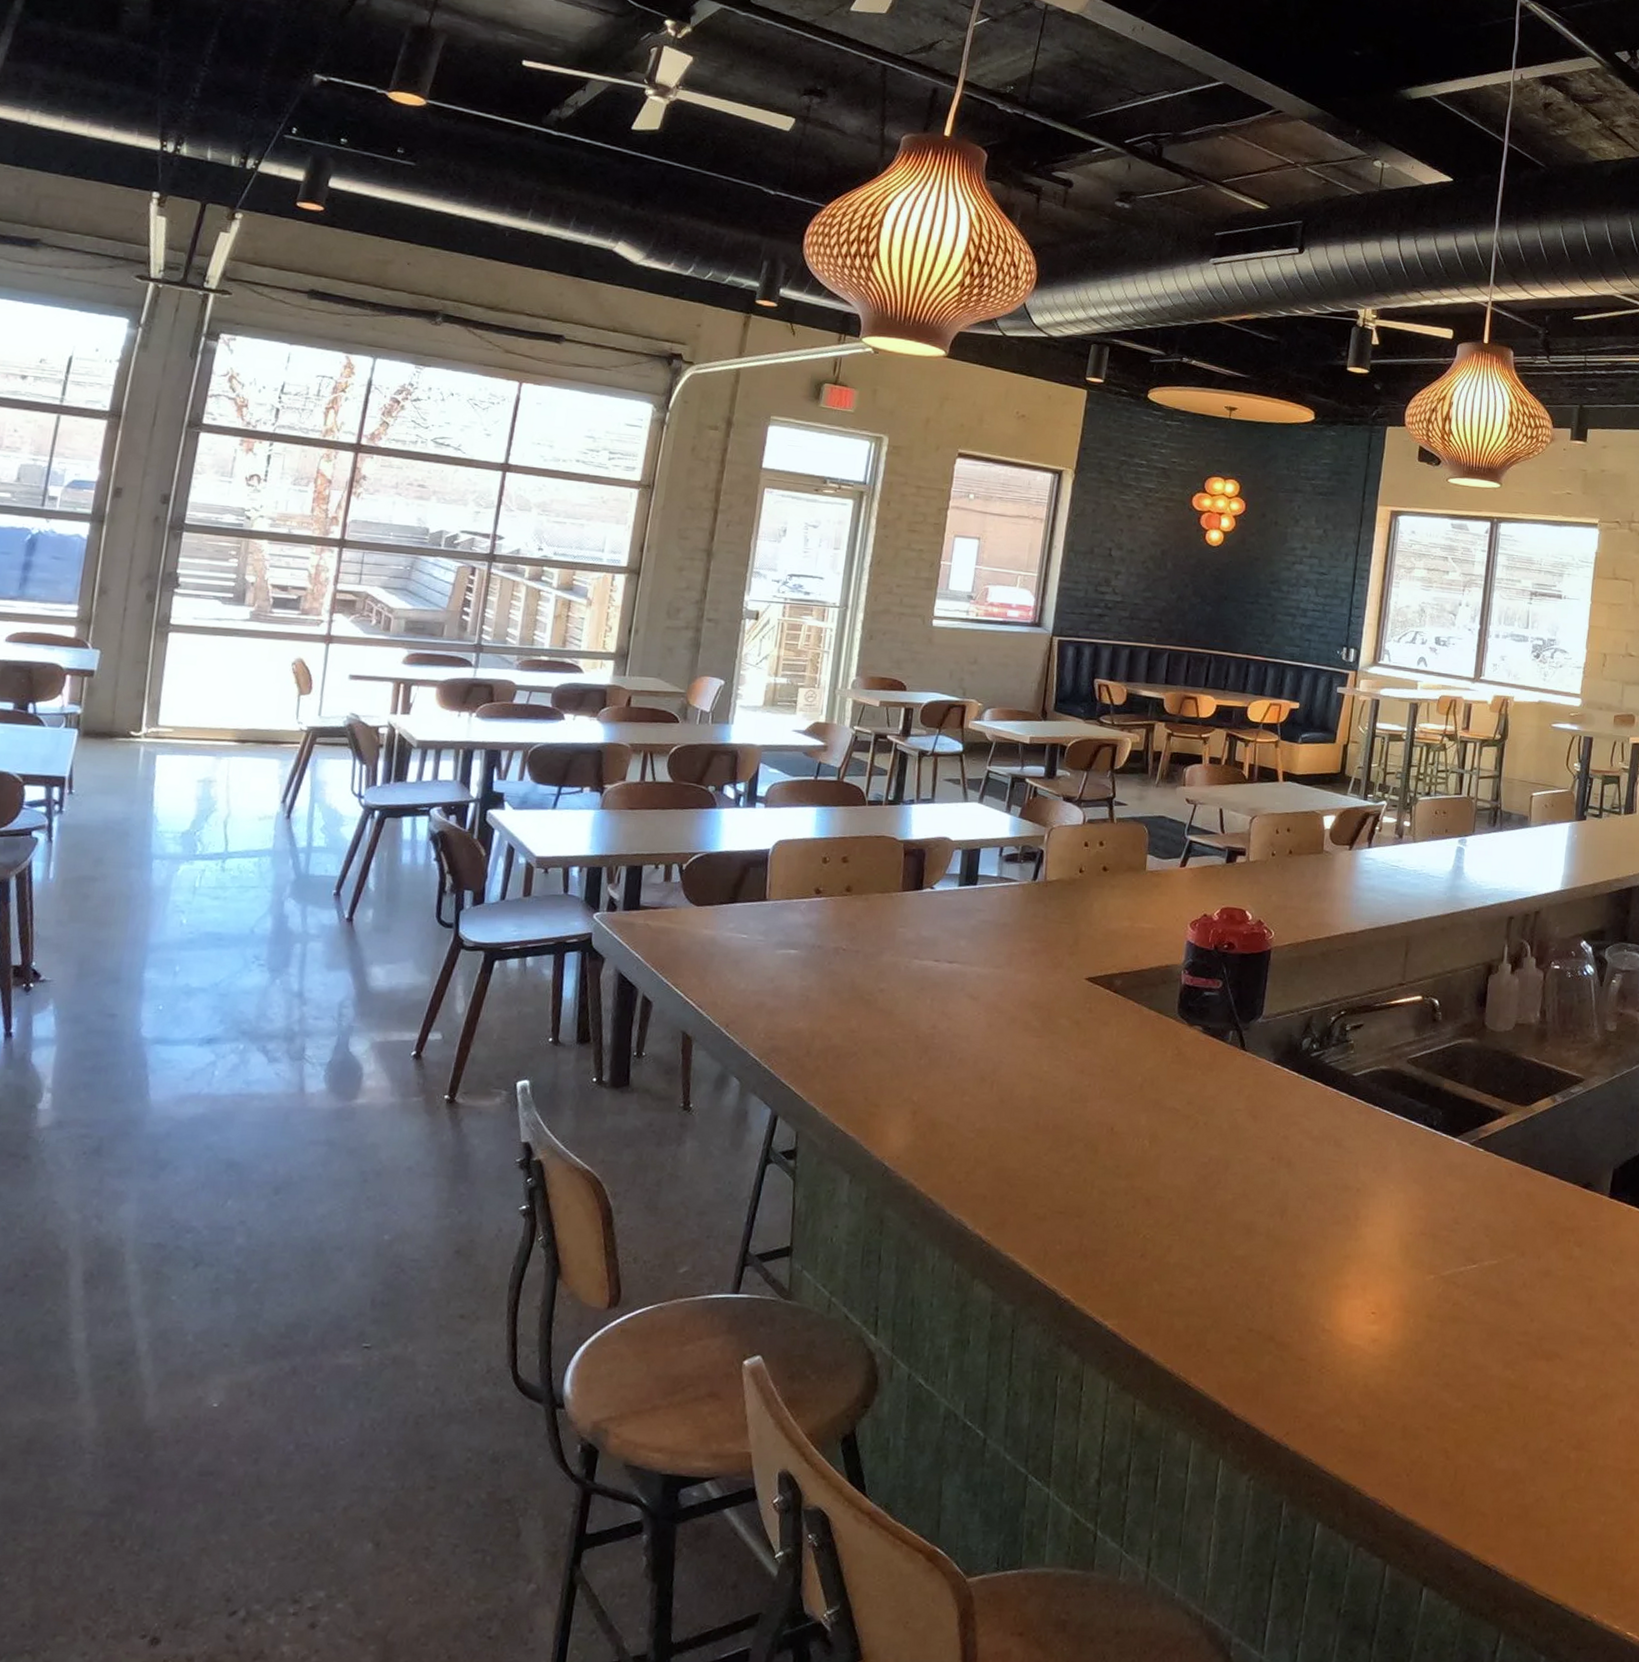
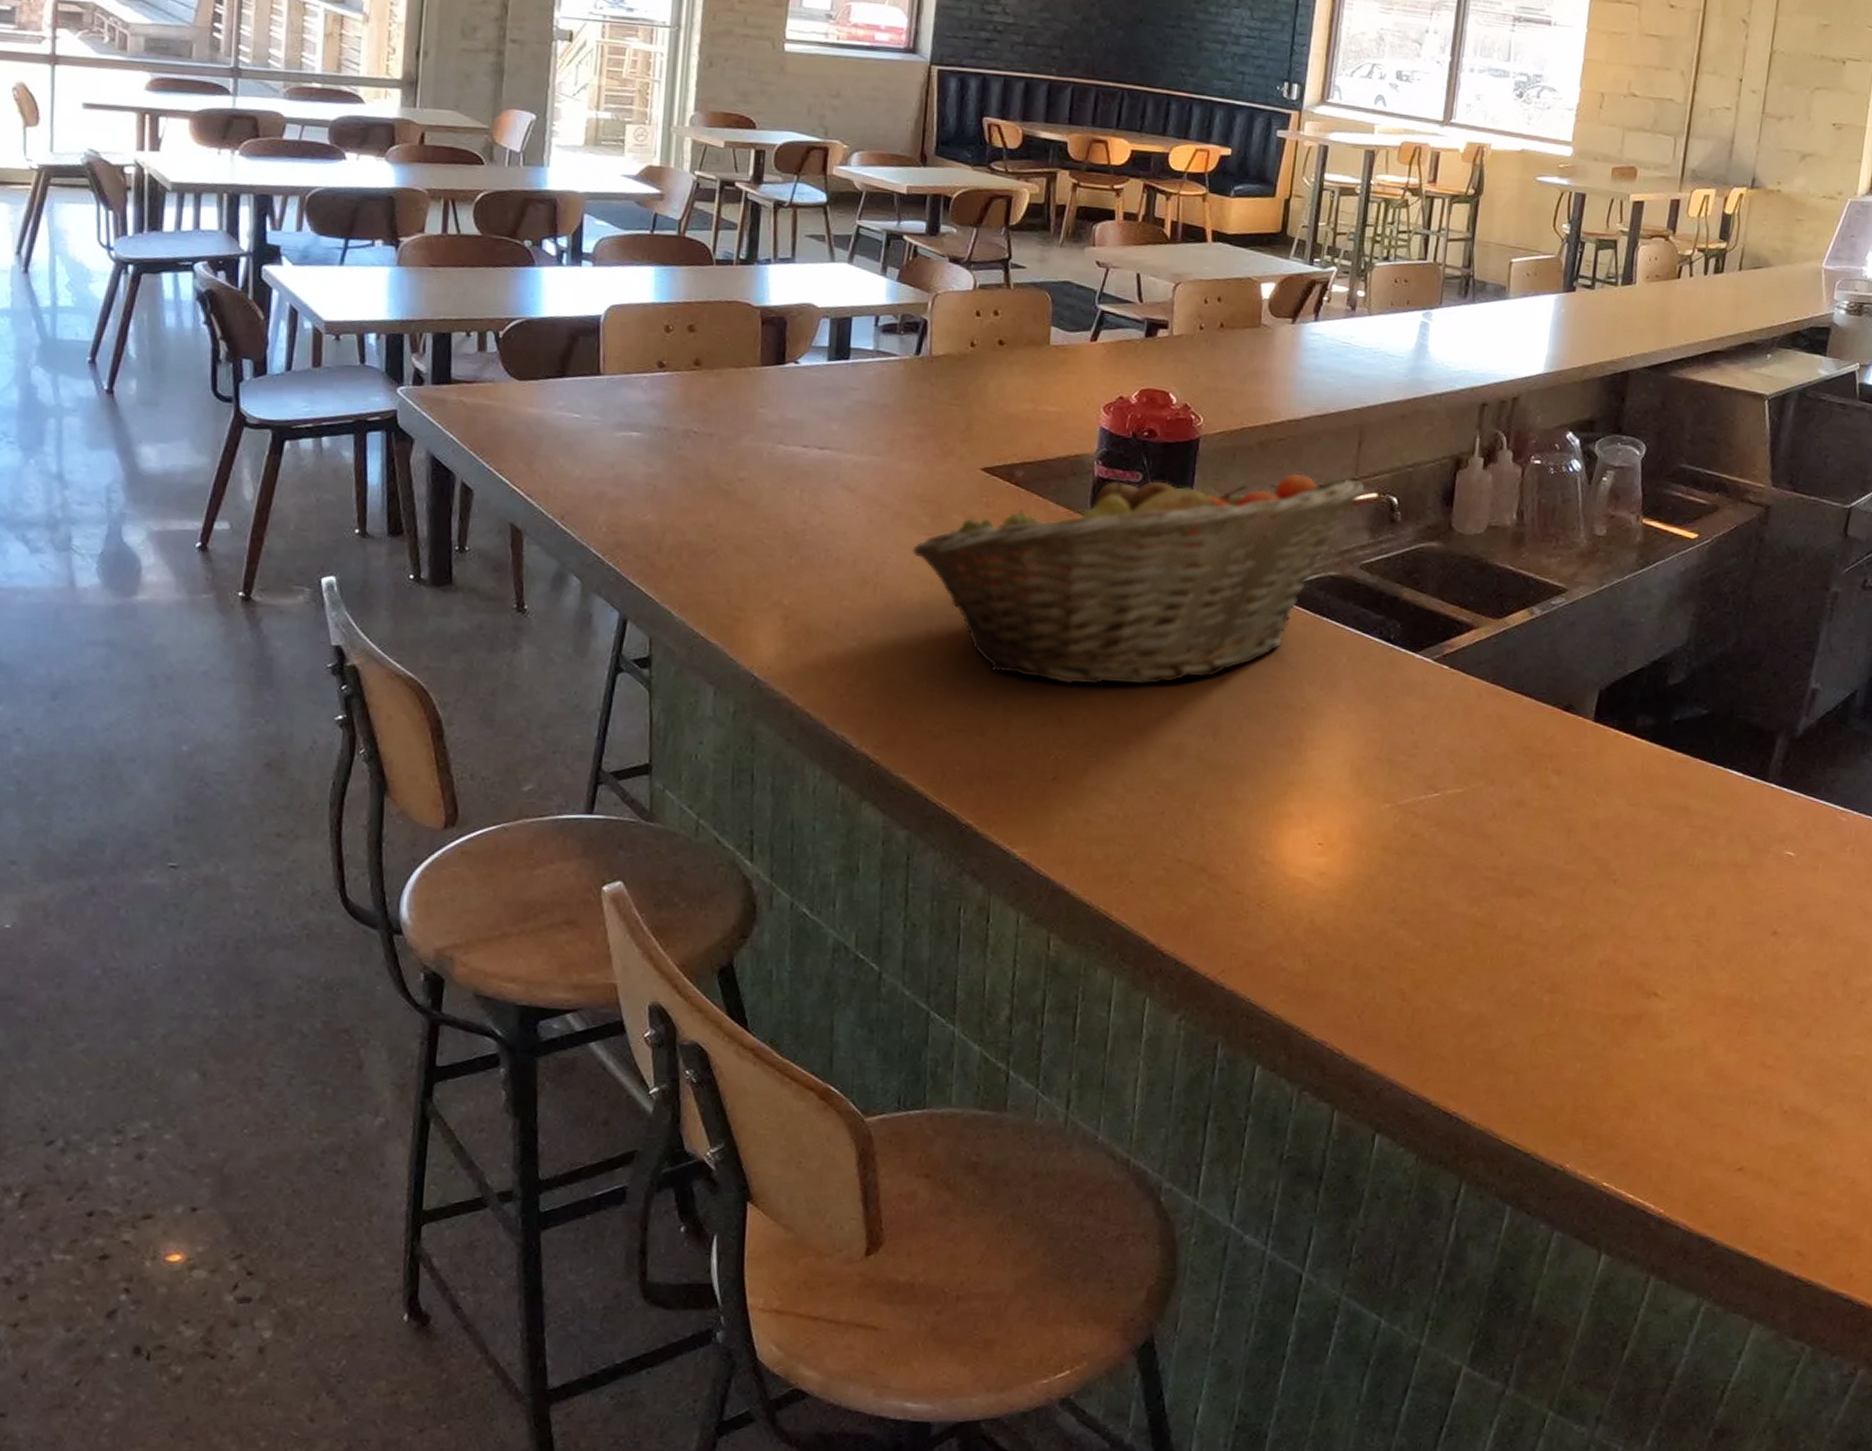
fruit basket: none [1025,977,1411,1170] -> present [912,468,1365,685]

